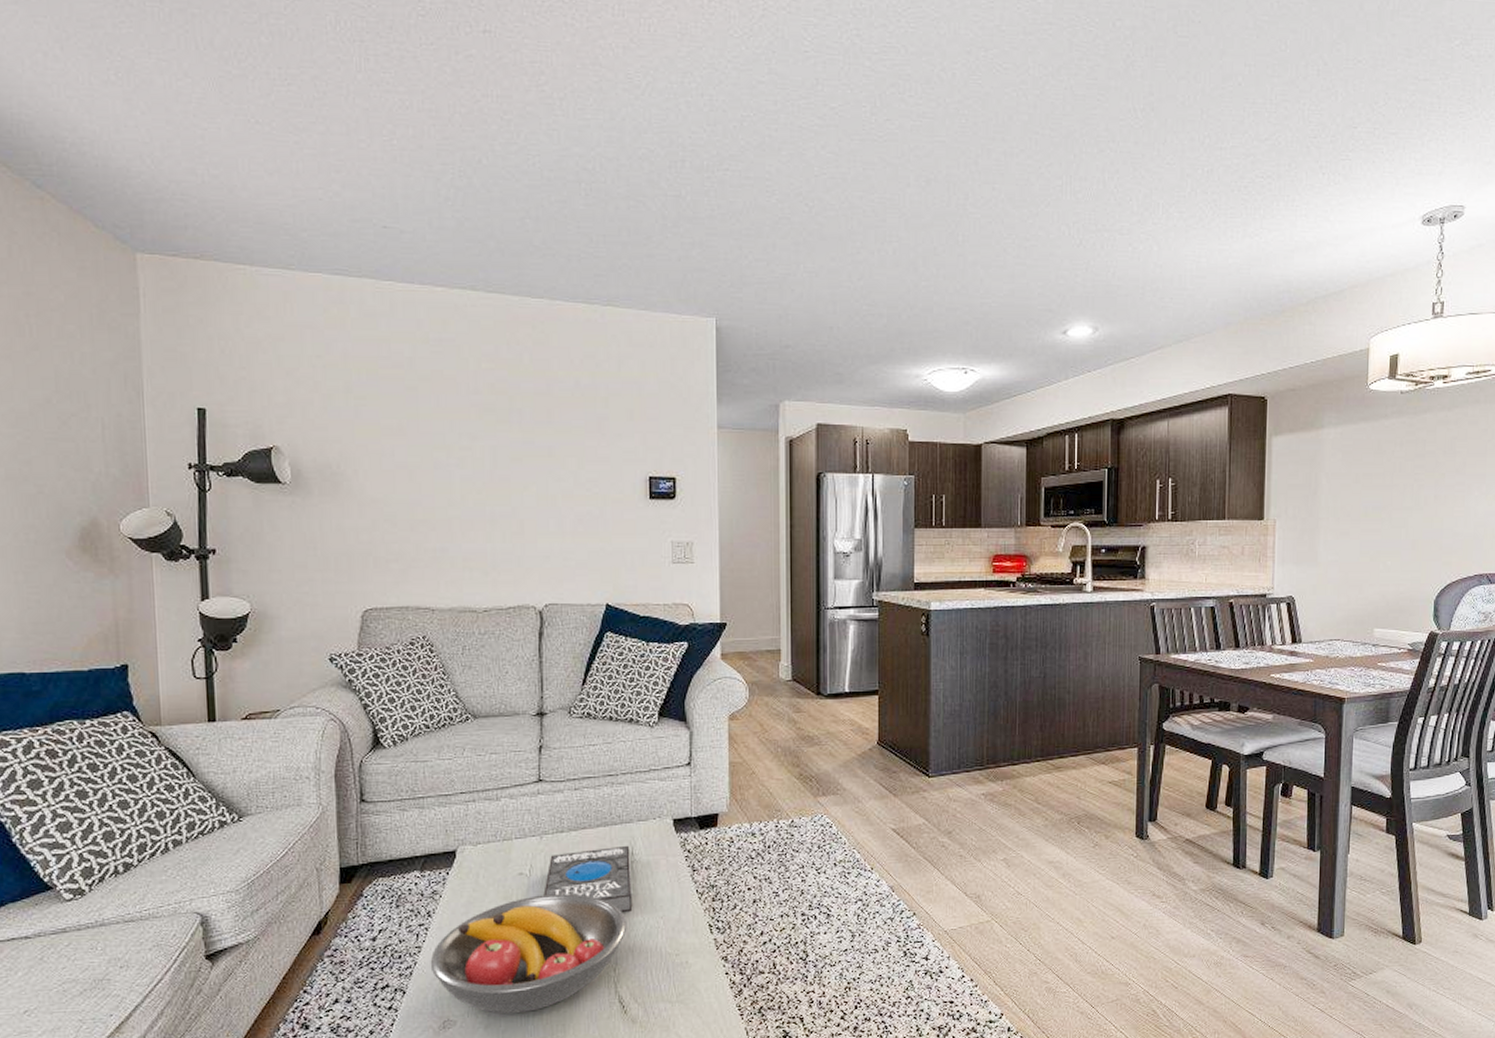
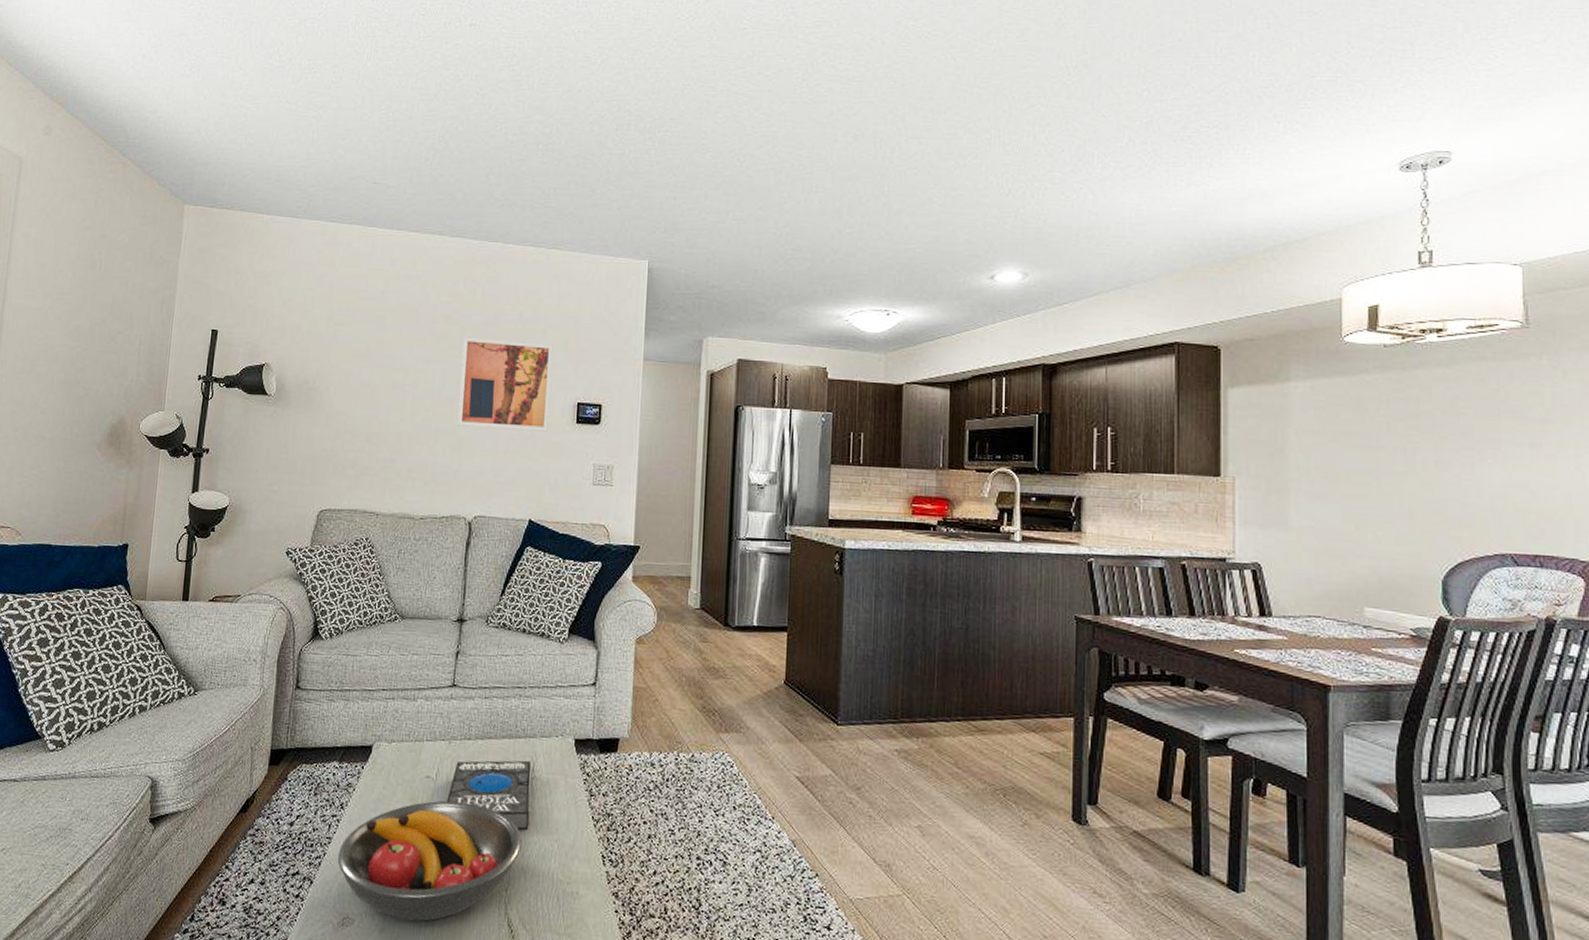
wall art: none [513,408,619,510] -> present [457,337,553,432]

